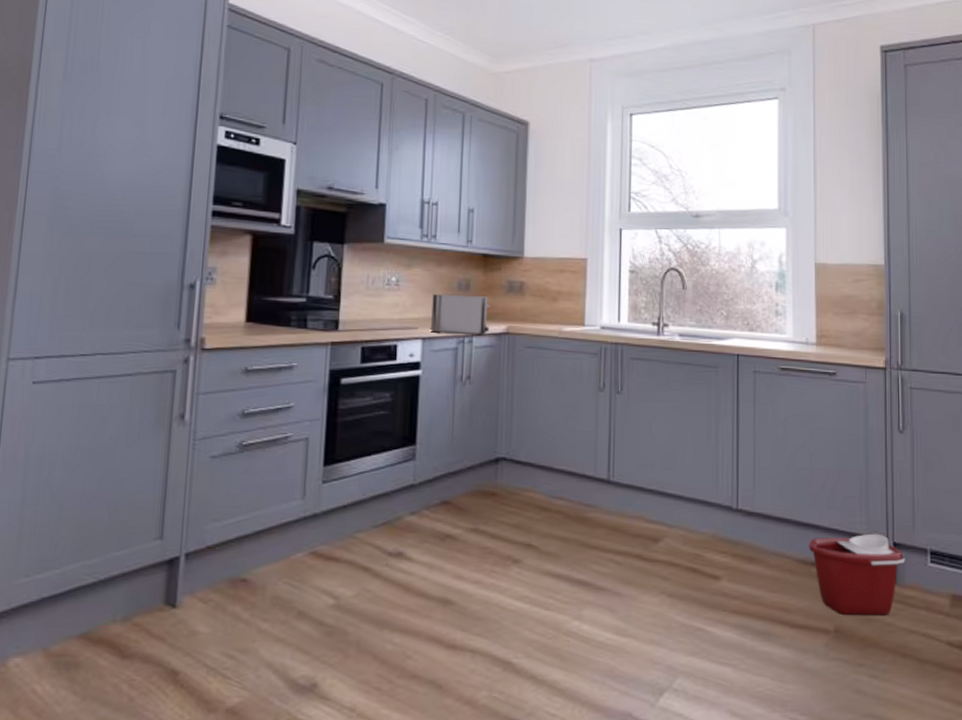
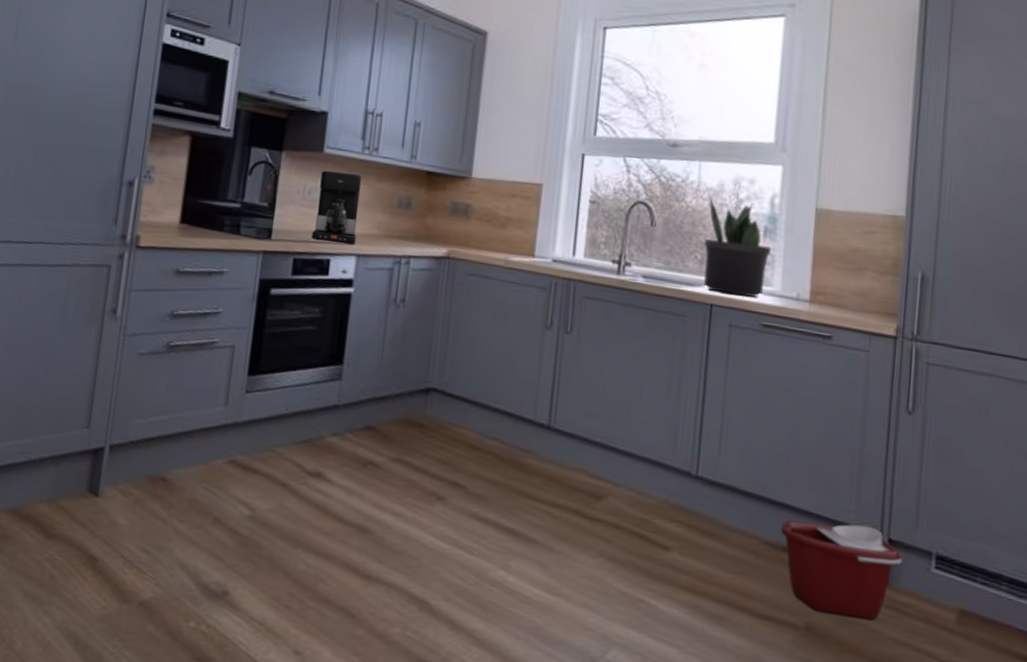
coffee maker: none [377,259,423,329] -> present [311,170,362,245]
toaster: present [430,293,490,336] -> none [365,209,431,258]
planter: none [728,259,783,345] -> present [704,197,772,297]

